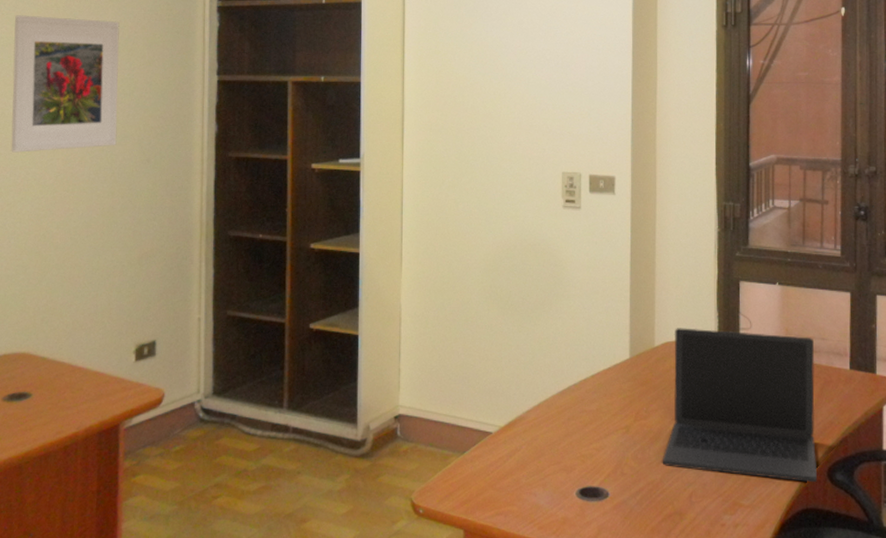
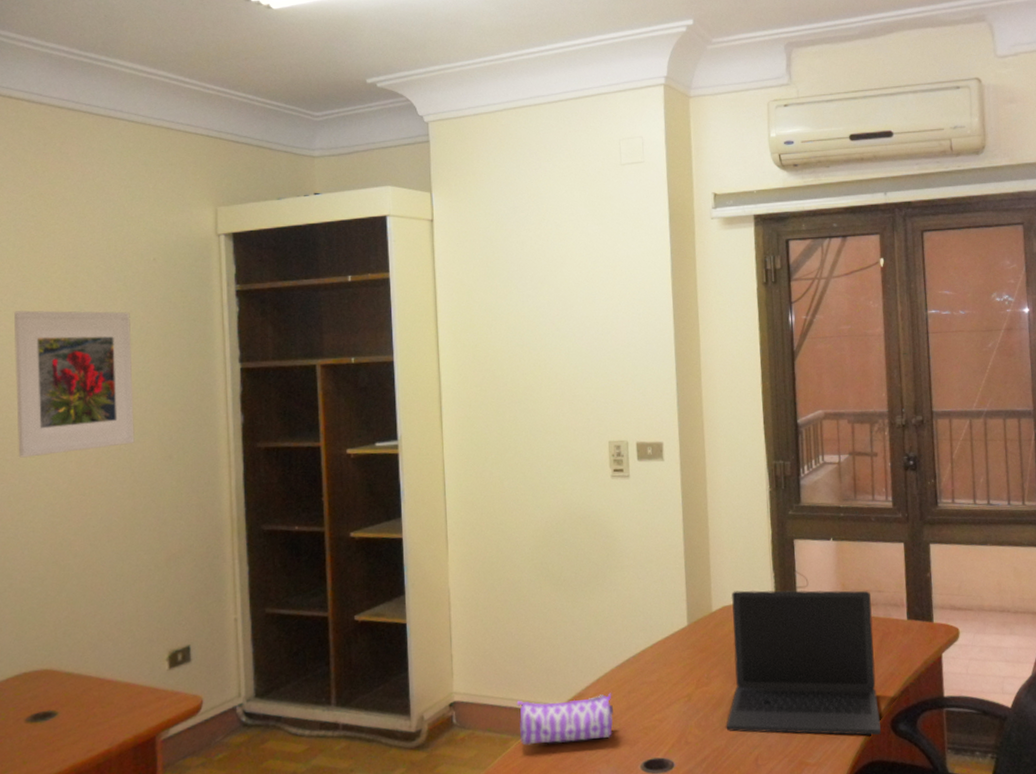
pencil case: none [459,418,552,463] -> present [516,692,613,746]

